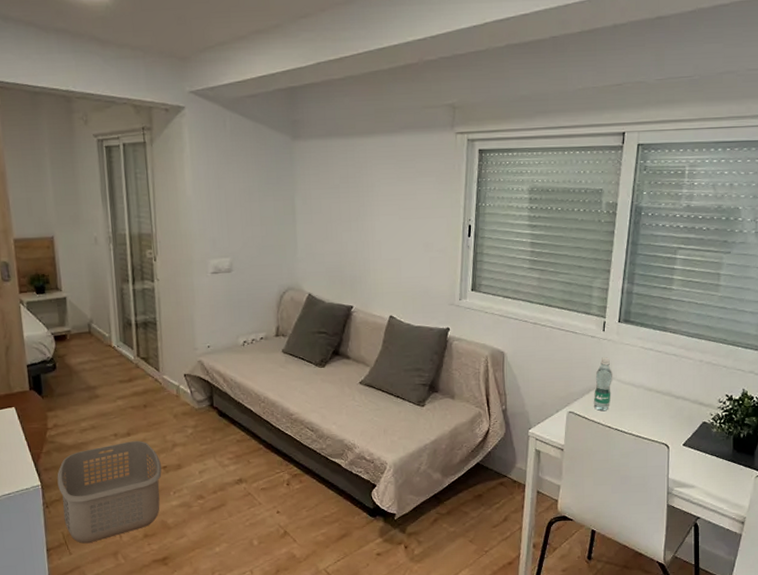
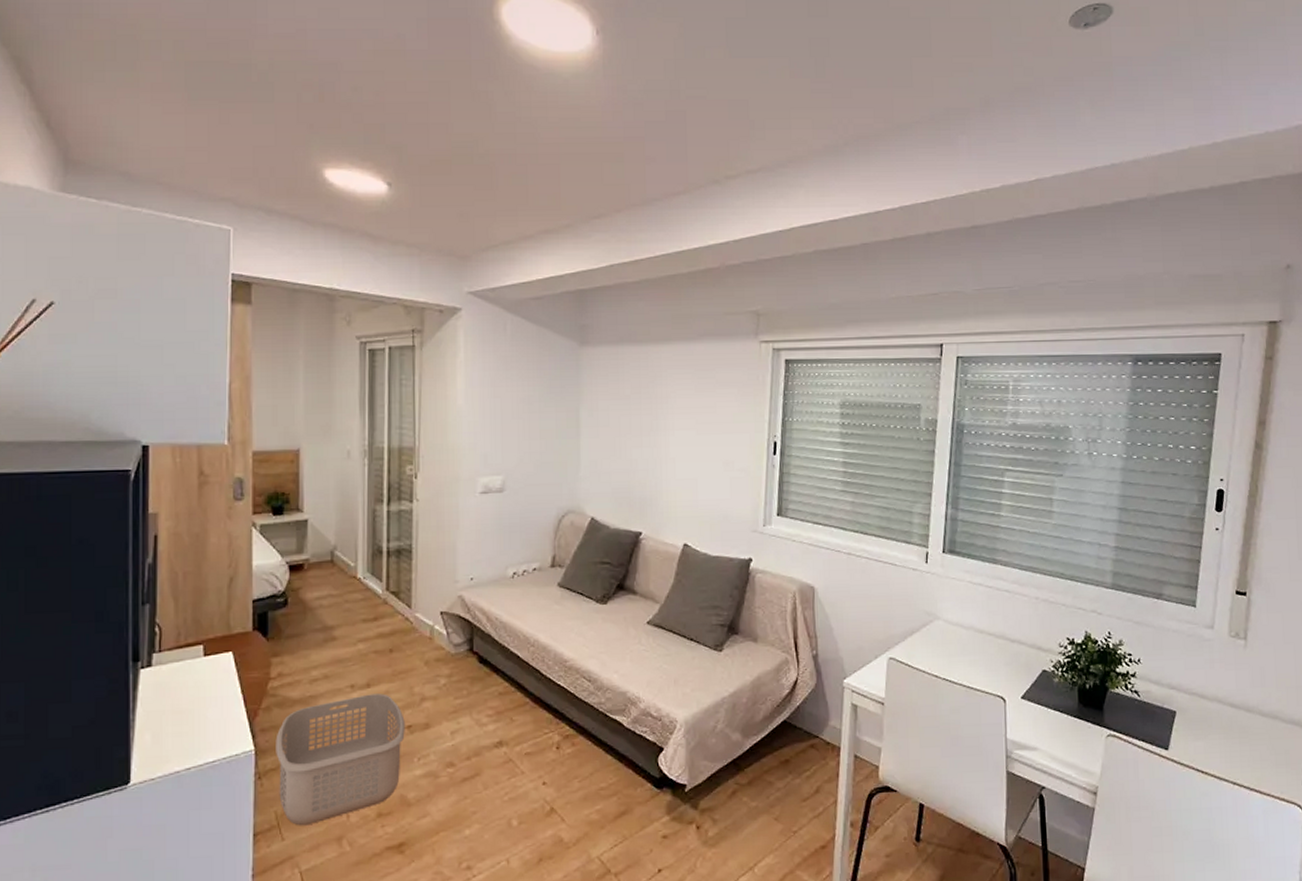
bottle: present [593,357,612,412] -> none [917,593,938,658]

